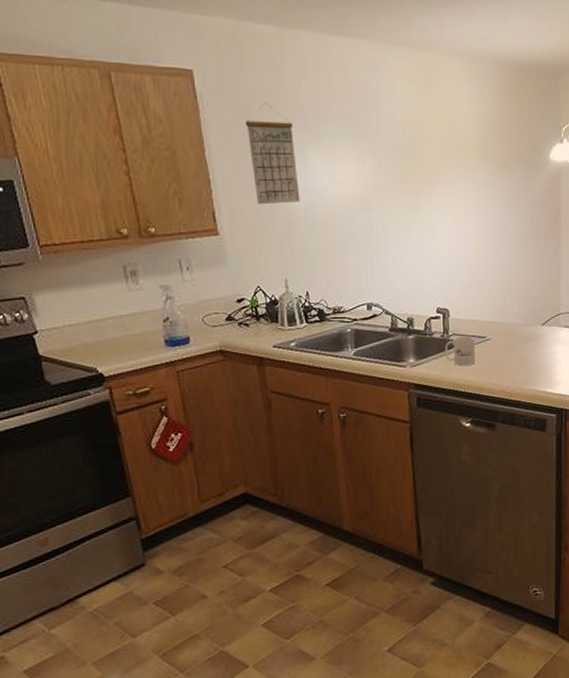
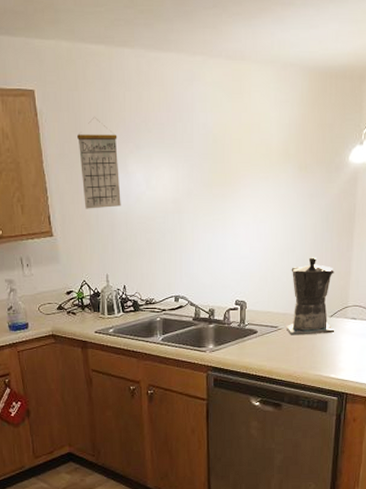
mug: present [445,336,475,366] -> none [241,325,267,352]
coffee maker: none [495,260,548,347] -> present [286,257,335,336]

